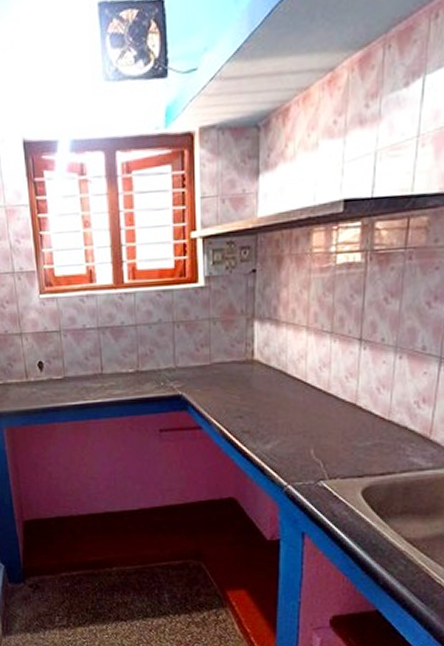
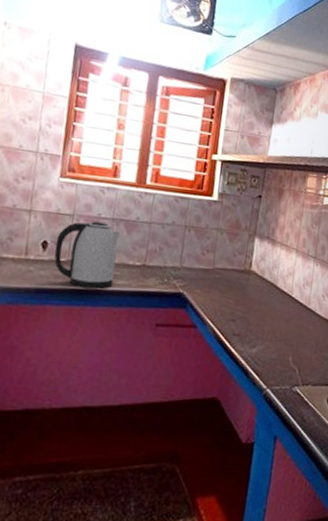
kettle: none [49,333,111,402] -> present [54,221,120,289]

